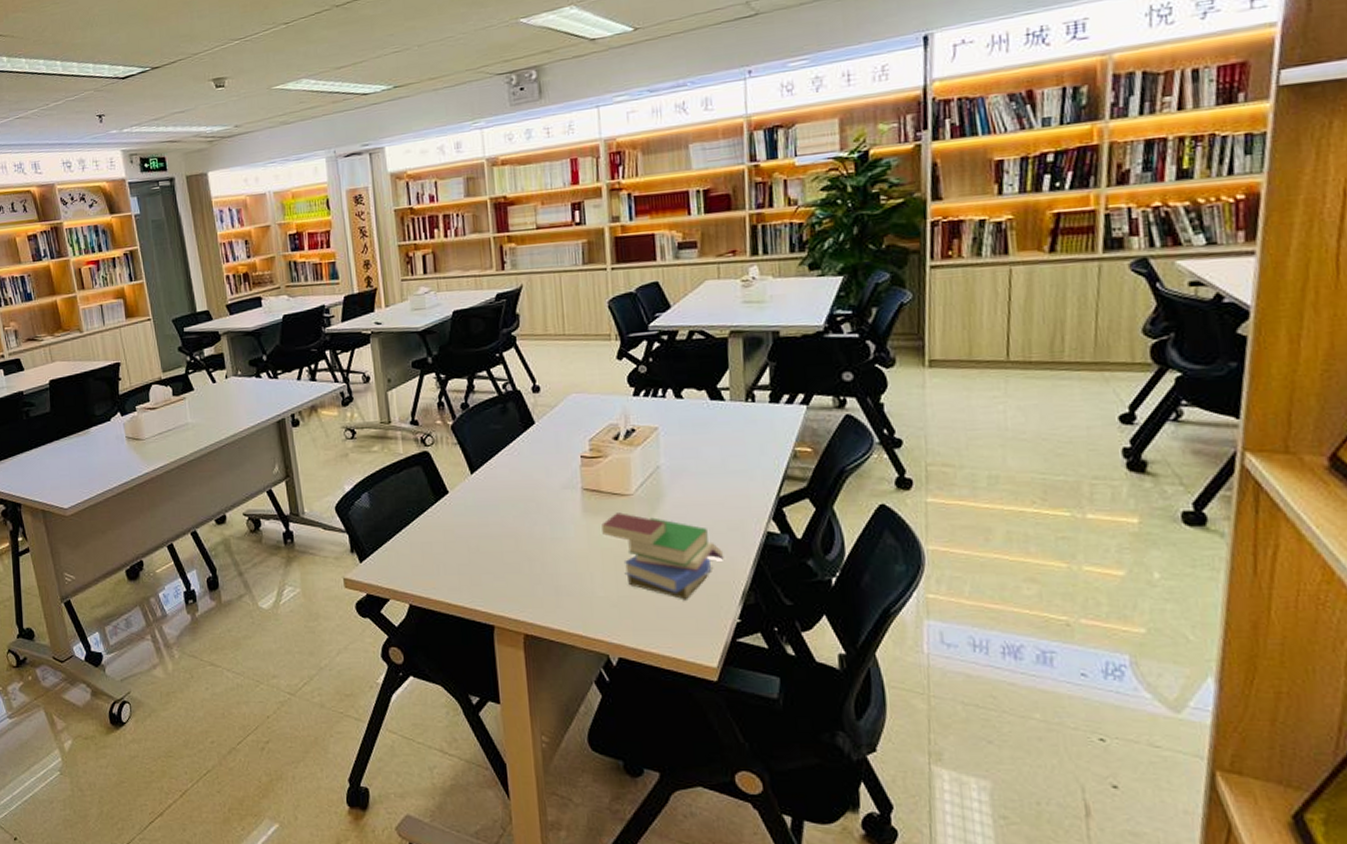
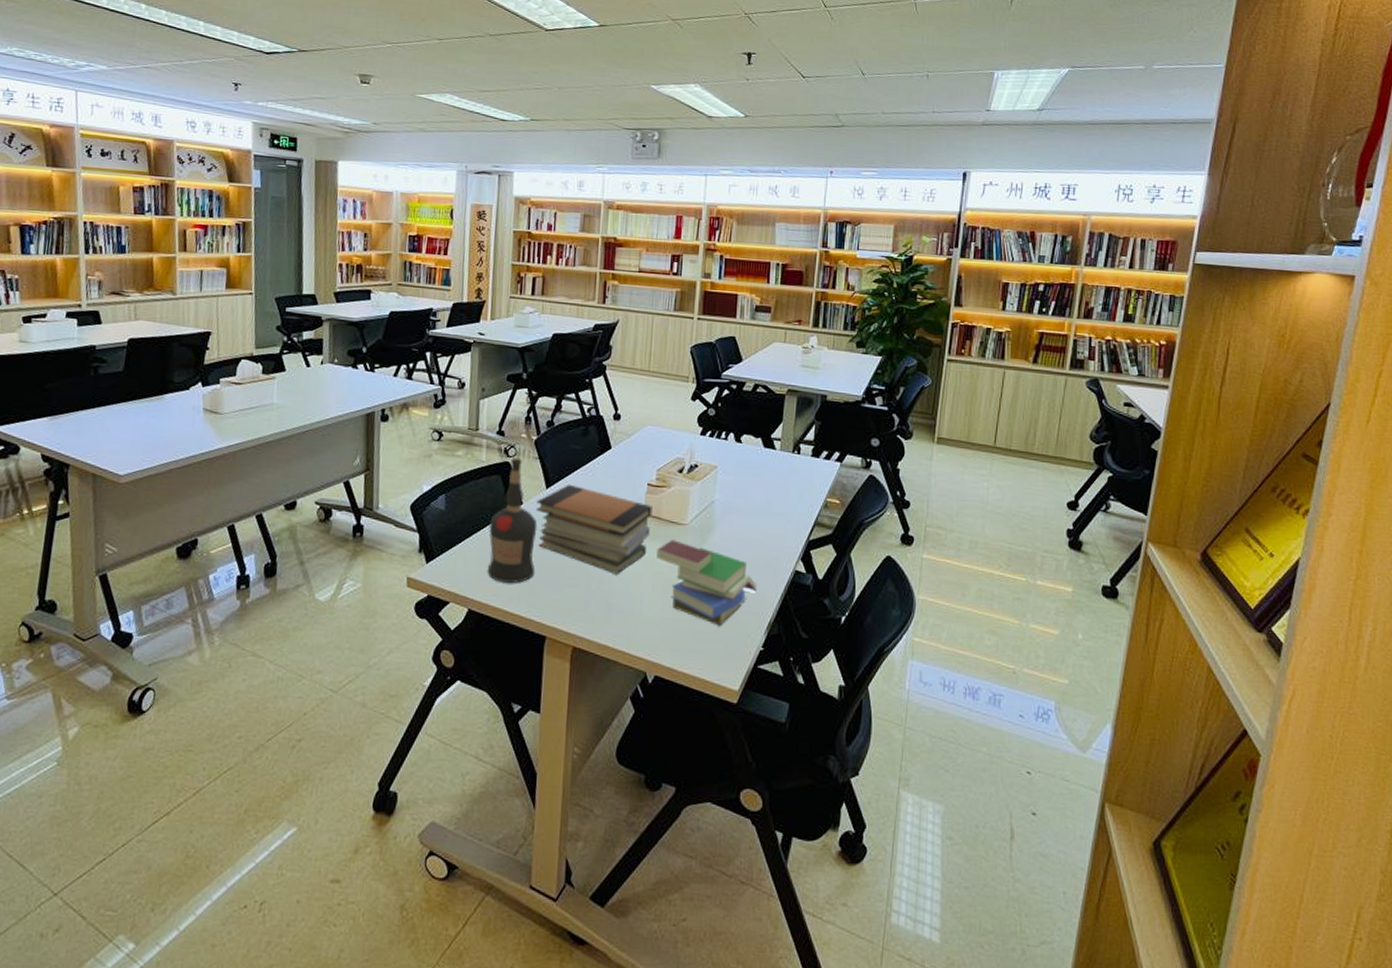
liquor bottle: none [417,446,473,575] -> present [487,458,538,583]
book stack: none [463,466,591,555] -> present [536,484,653,574]

